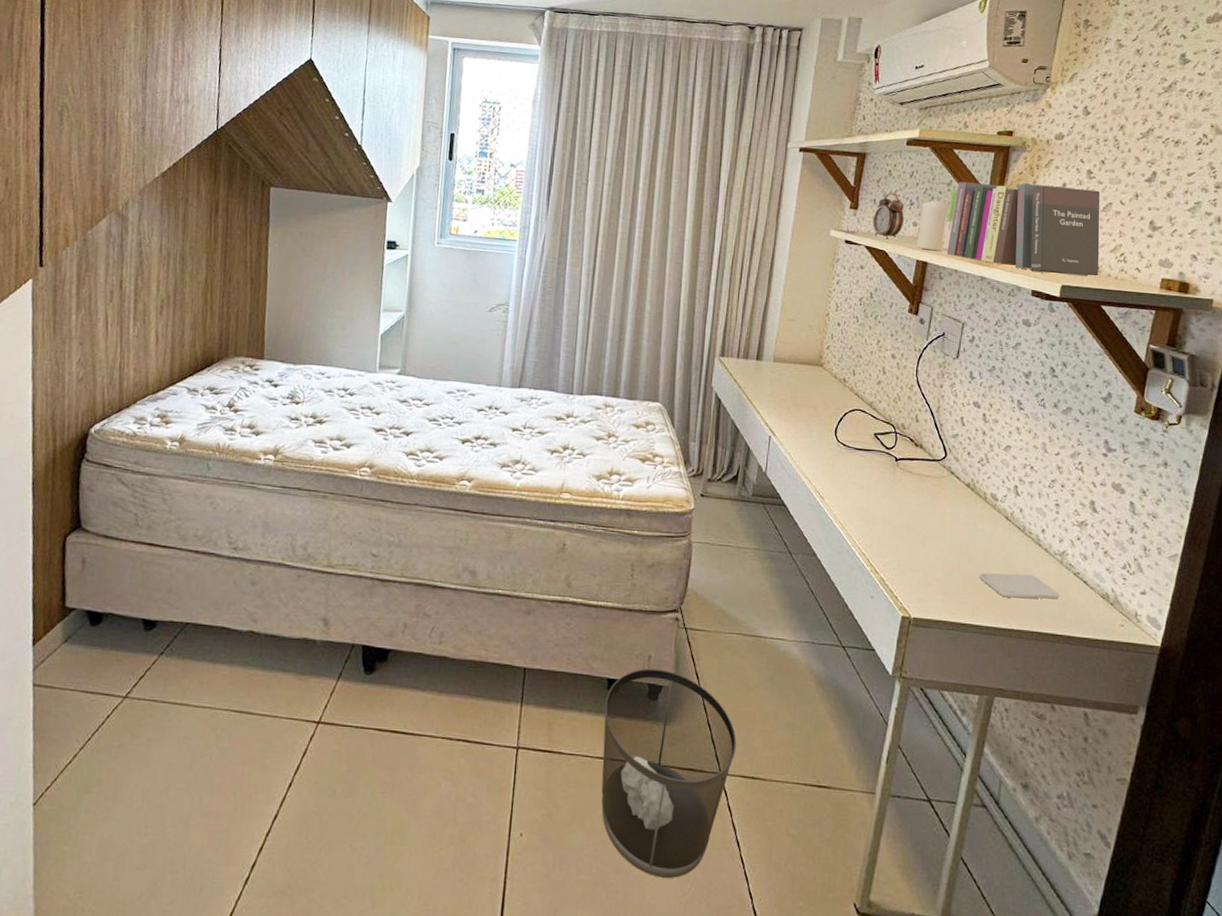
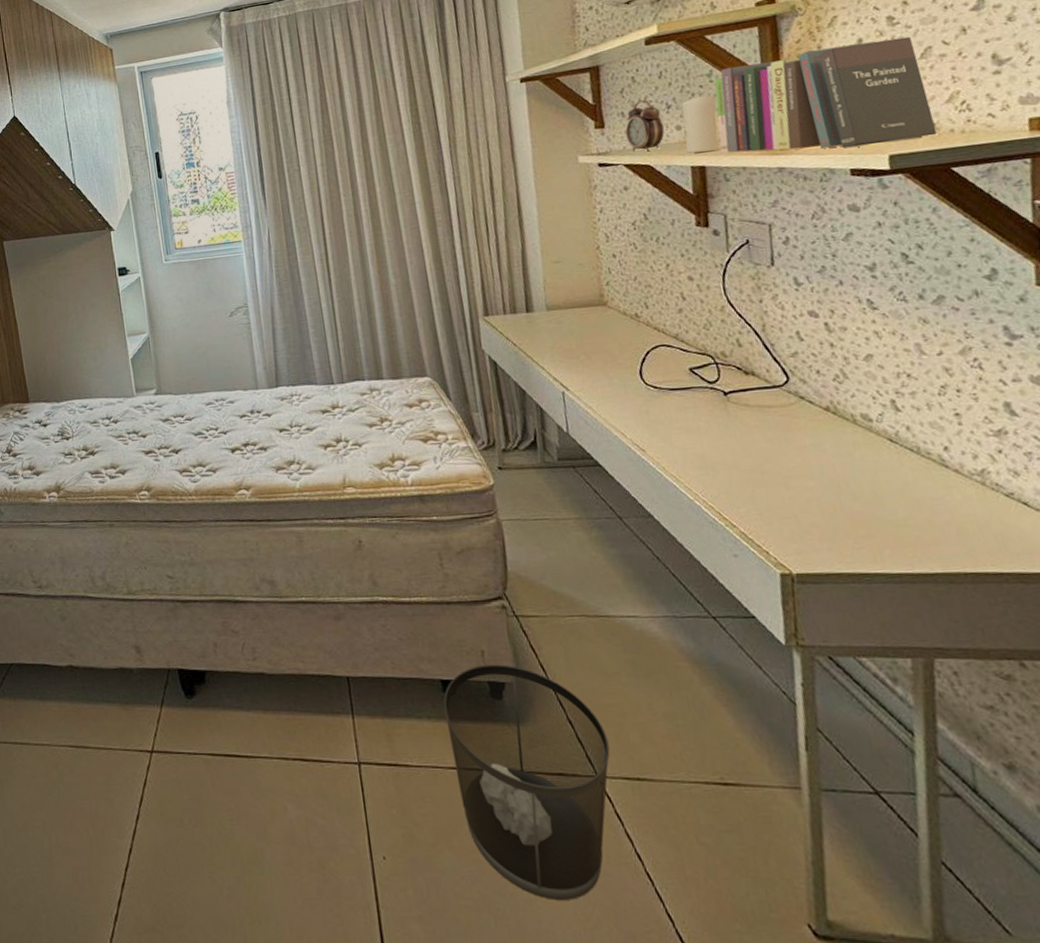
phone: present [979,573,1060,599] -> none [871,503,993,536]

